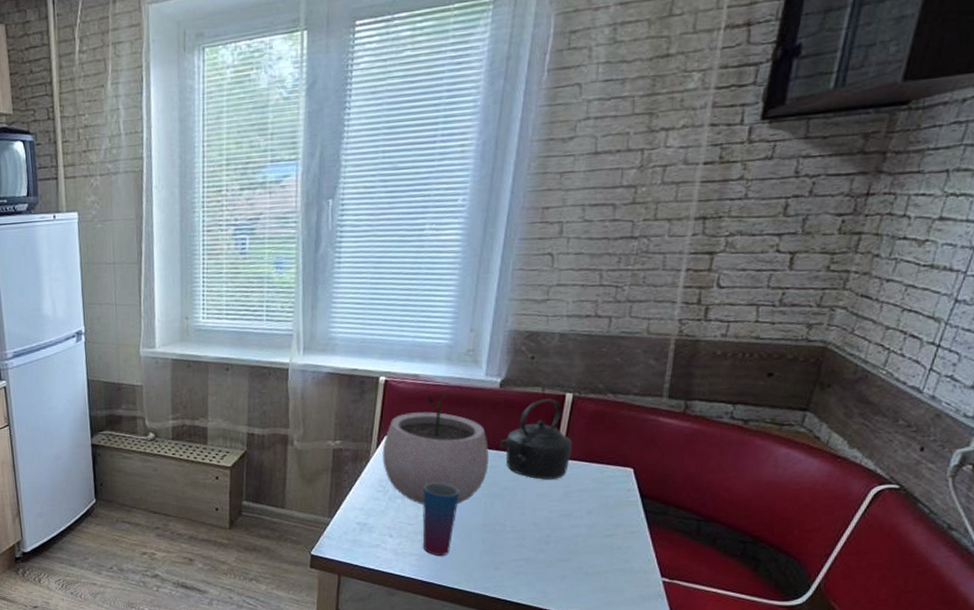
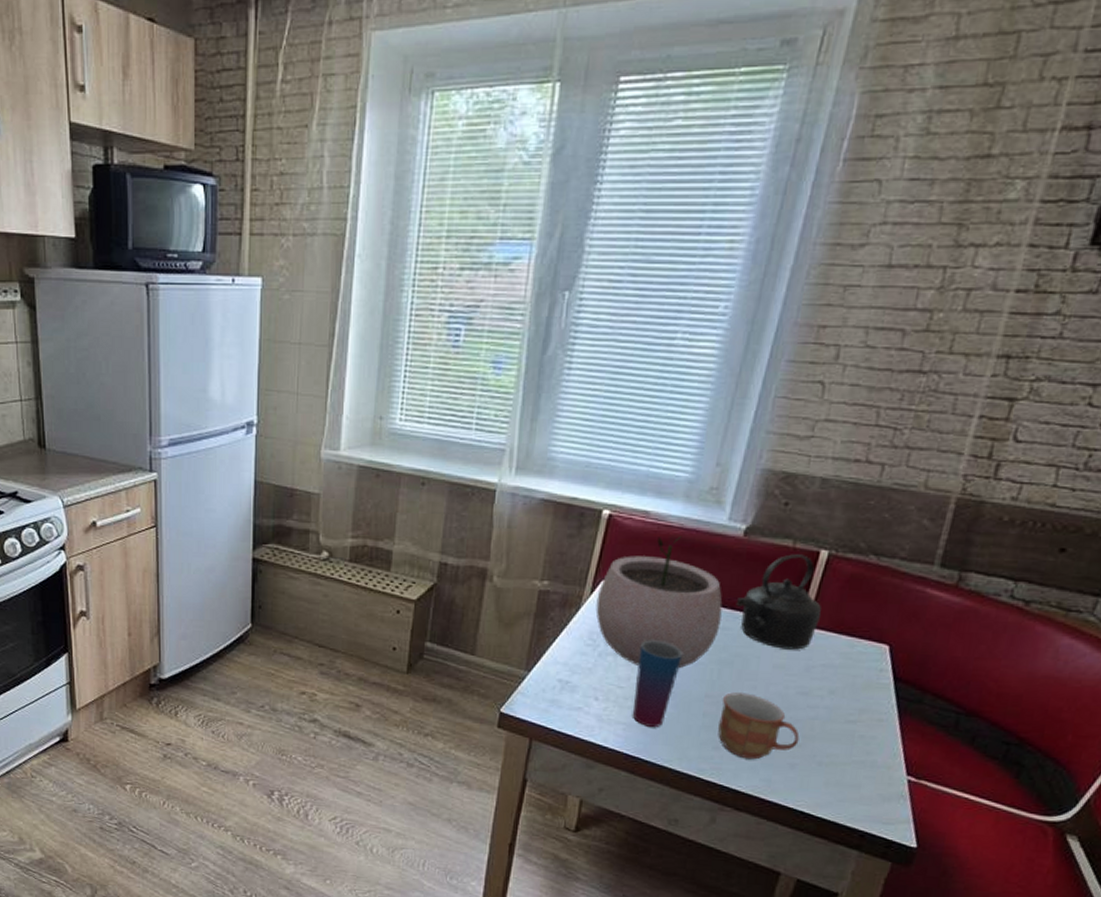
mug: none [497,519,566,576] -> present [718,692,800,760]

